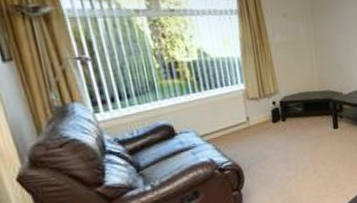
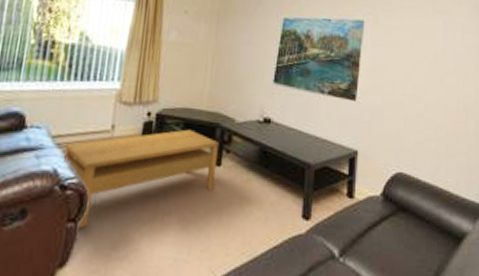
coffee table: none [214,107,337,195] -> present [64,129,218,229]

